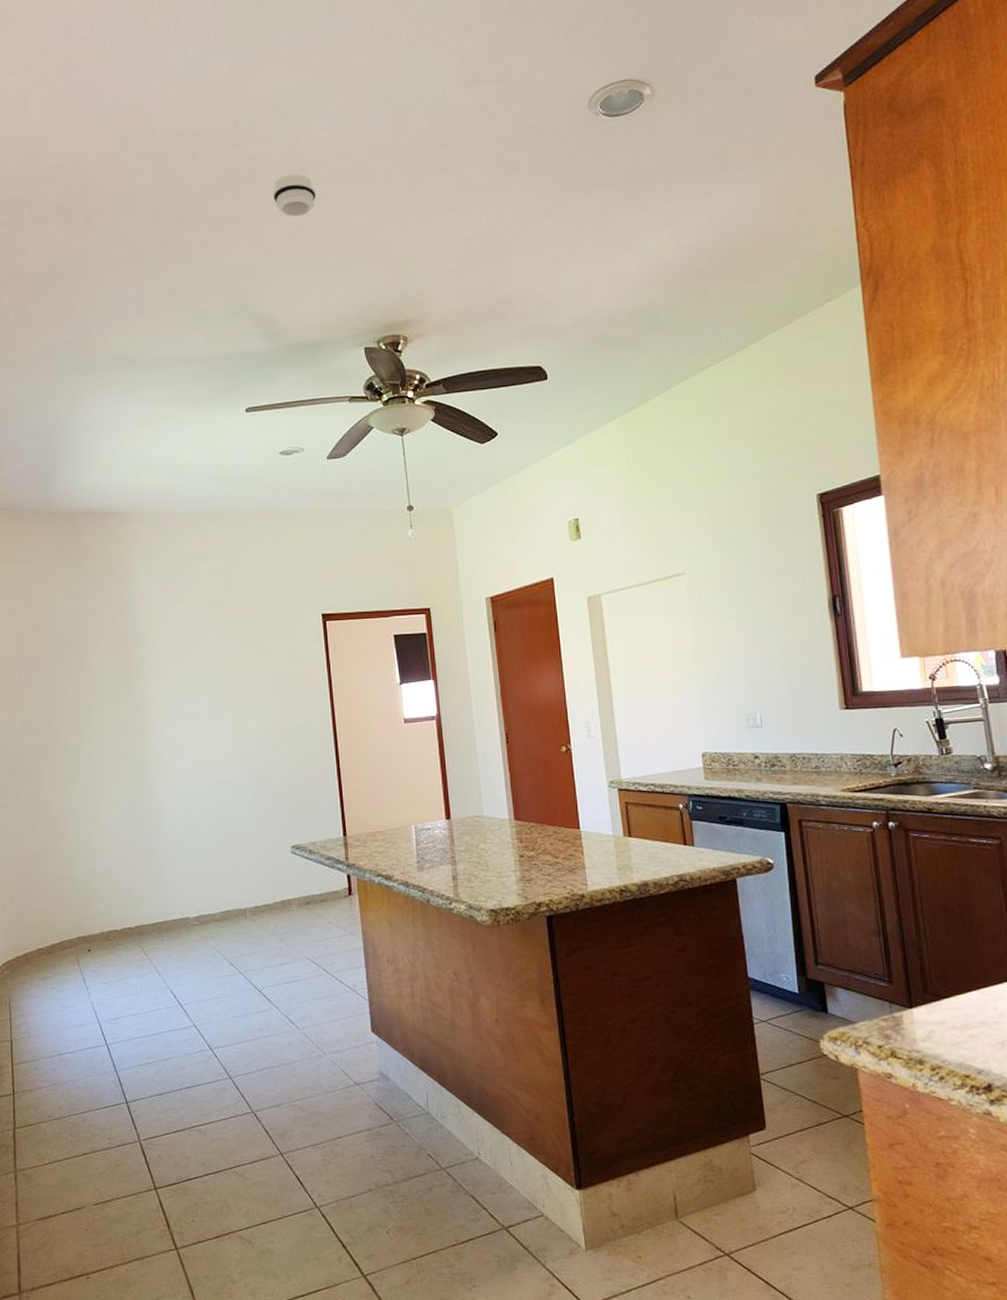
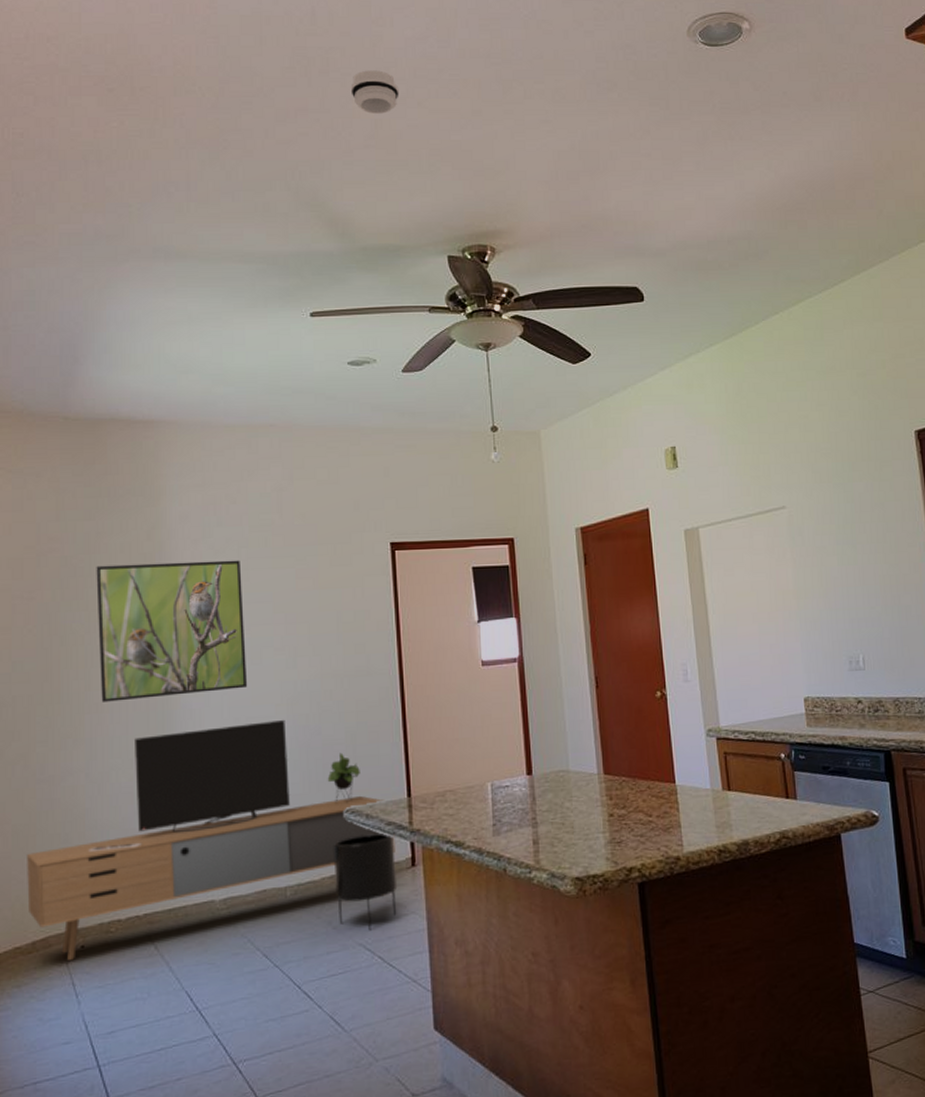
media console: none [43,768,335,960] -> present [27,719,395,960]
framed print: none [81,631,207,753] -> present [96,560,247,702]
planter: none [283,867,338,948] -> present [333,833,398,931]

